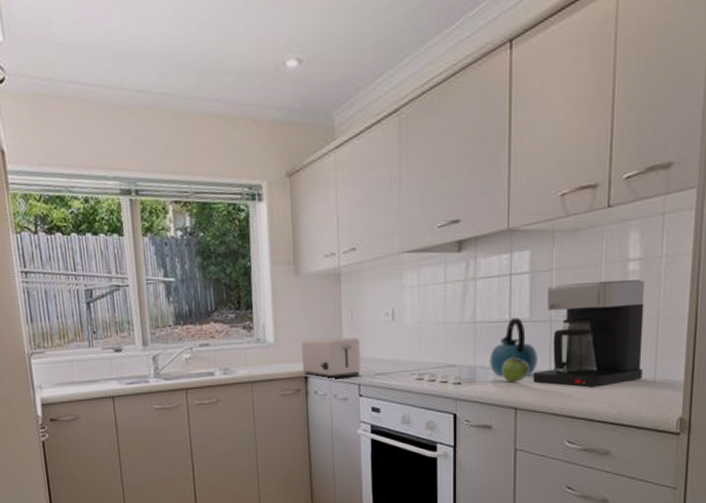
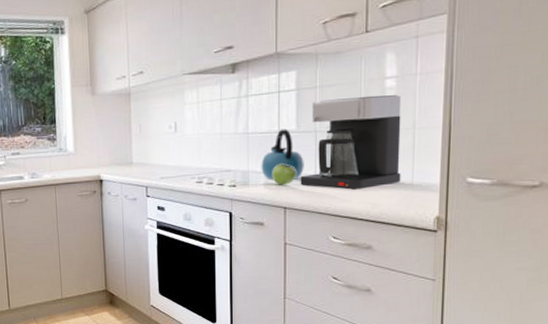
toaster: present [302,337,360,380] -> none [97,146,148,183]

